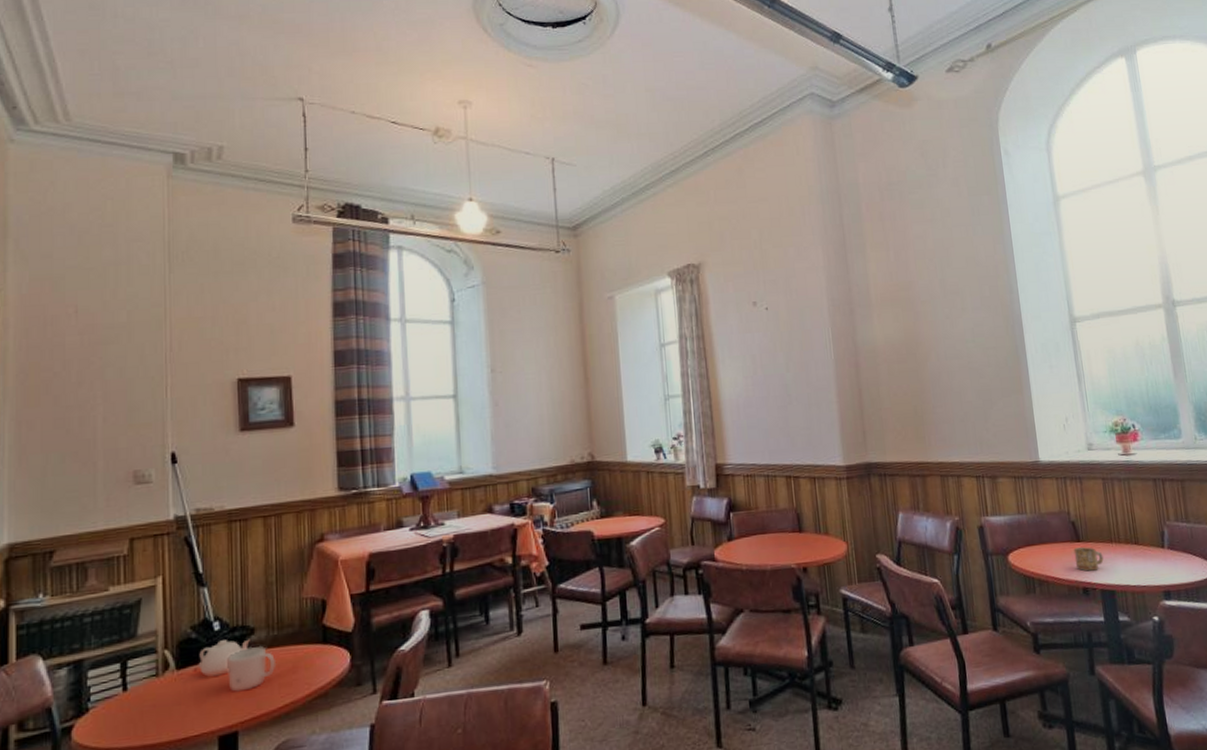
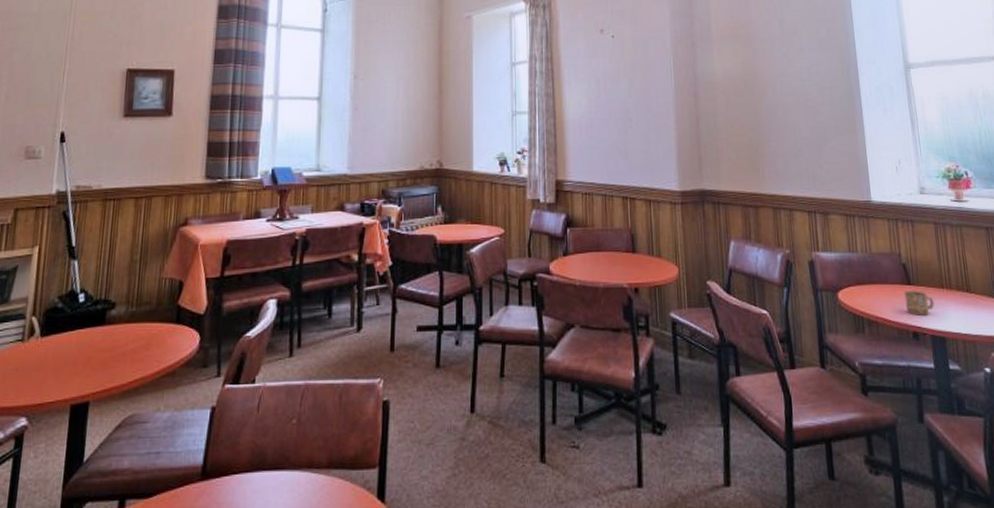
teapot: present [198,639,250,677] -> none [60,312,110,346]
mug: present [227,645,277,692] -> none [86,320,132,363]

